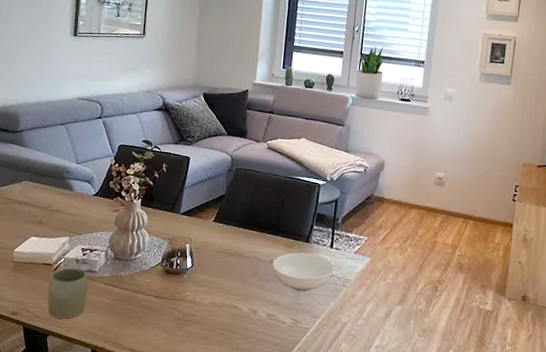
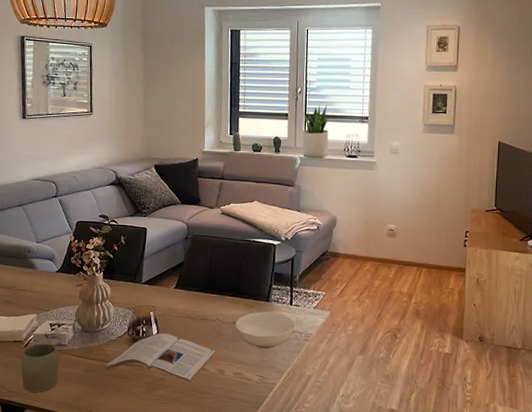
magazine: none [135,266,251,320] -> present [105,333,216,381]

